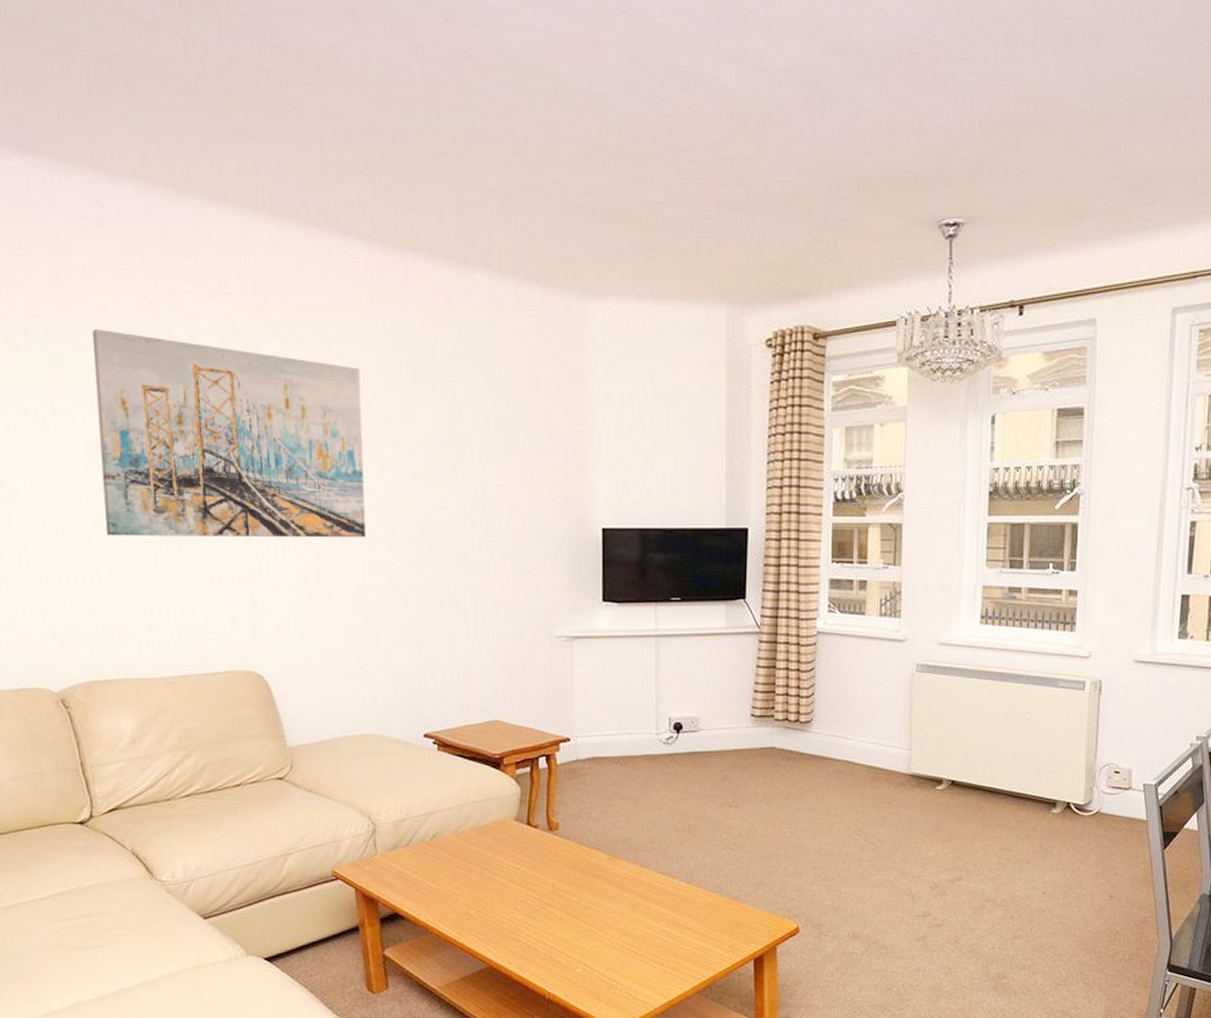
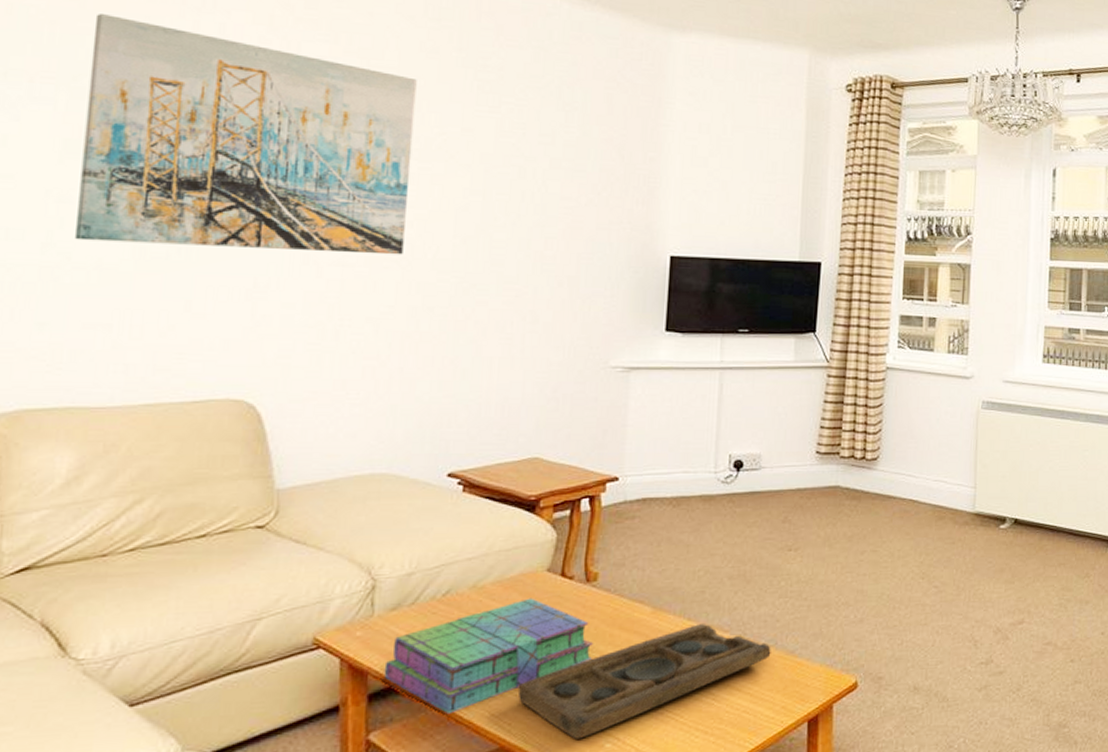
stack of books: none [390,843,560,938] -> present [383,598,594,715]
decorative tray: none [499,869,717,964] -> present [517,623,771,739]

